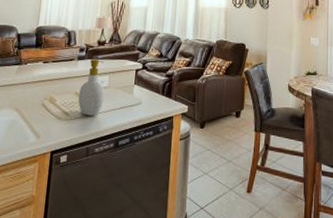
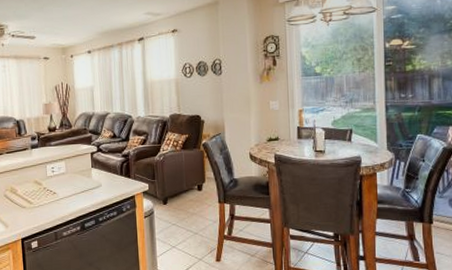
soap bottle: present [78,58,105,116] -> none [38,146,64,202]

